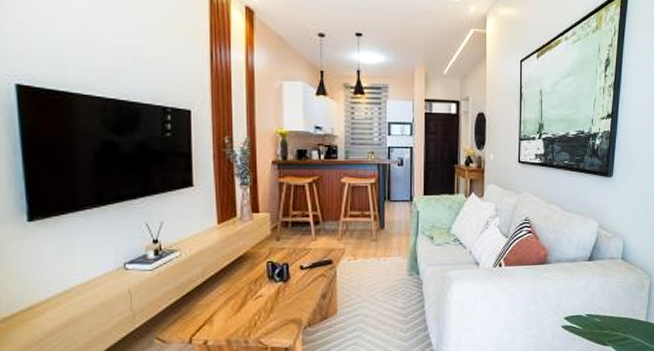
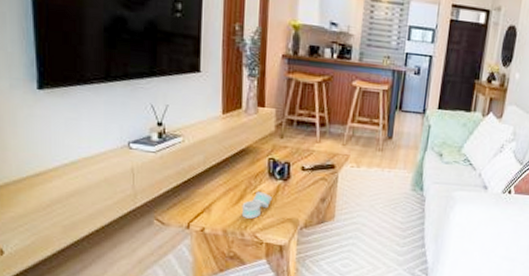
napkin ring: none [243,296,273,325] -> present [241,191,272,219]

